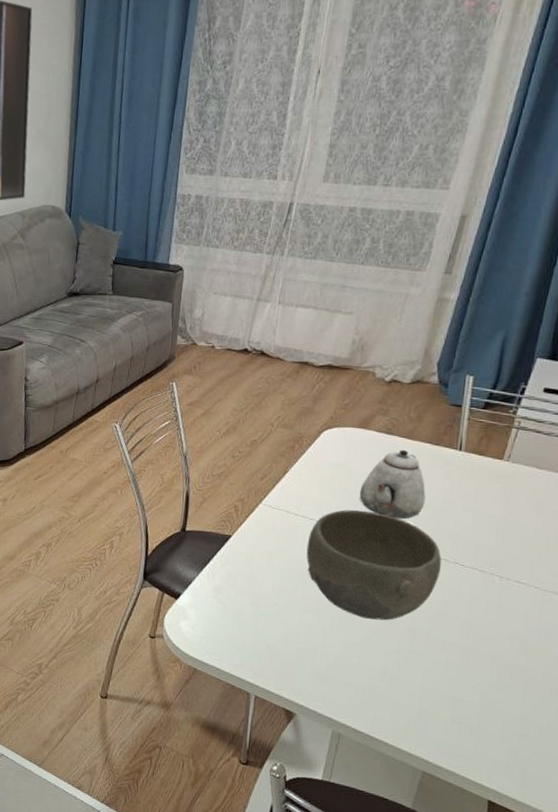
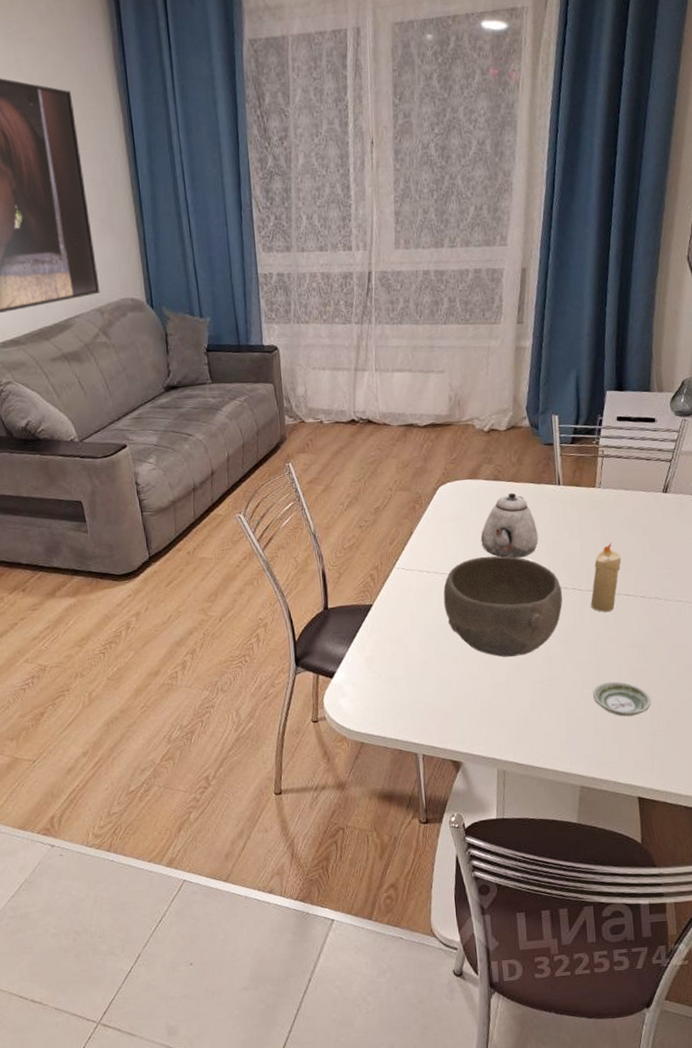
saucer: none [455,669,525,713] -> present [592,681,652,717]
candle: none [472,522,519,595] -> present [591,543,622,612]

